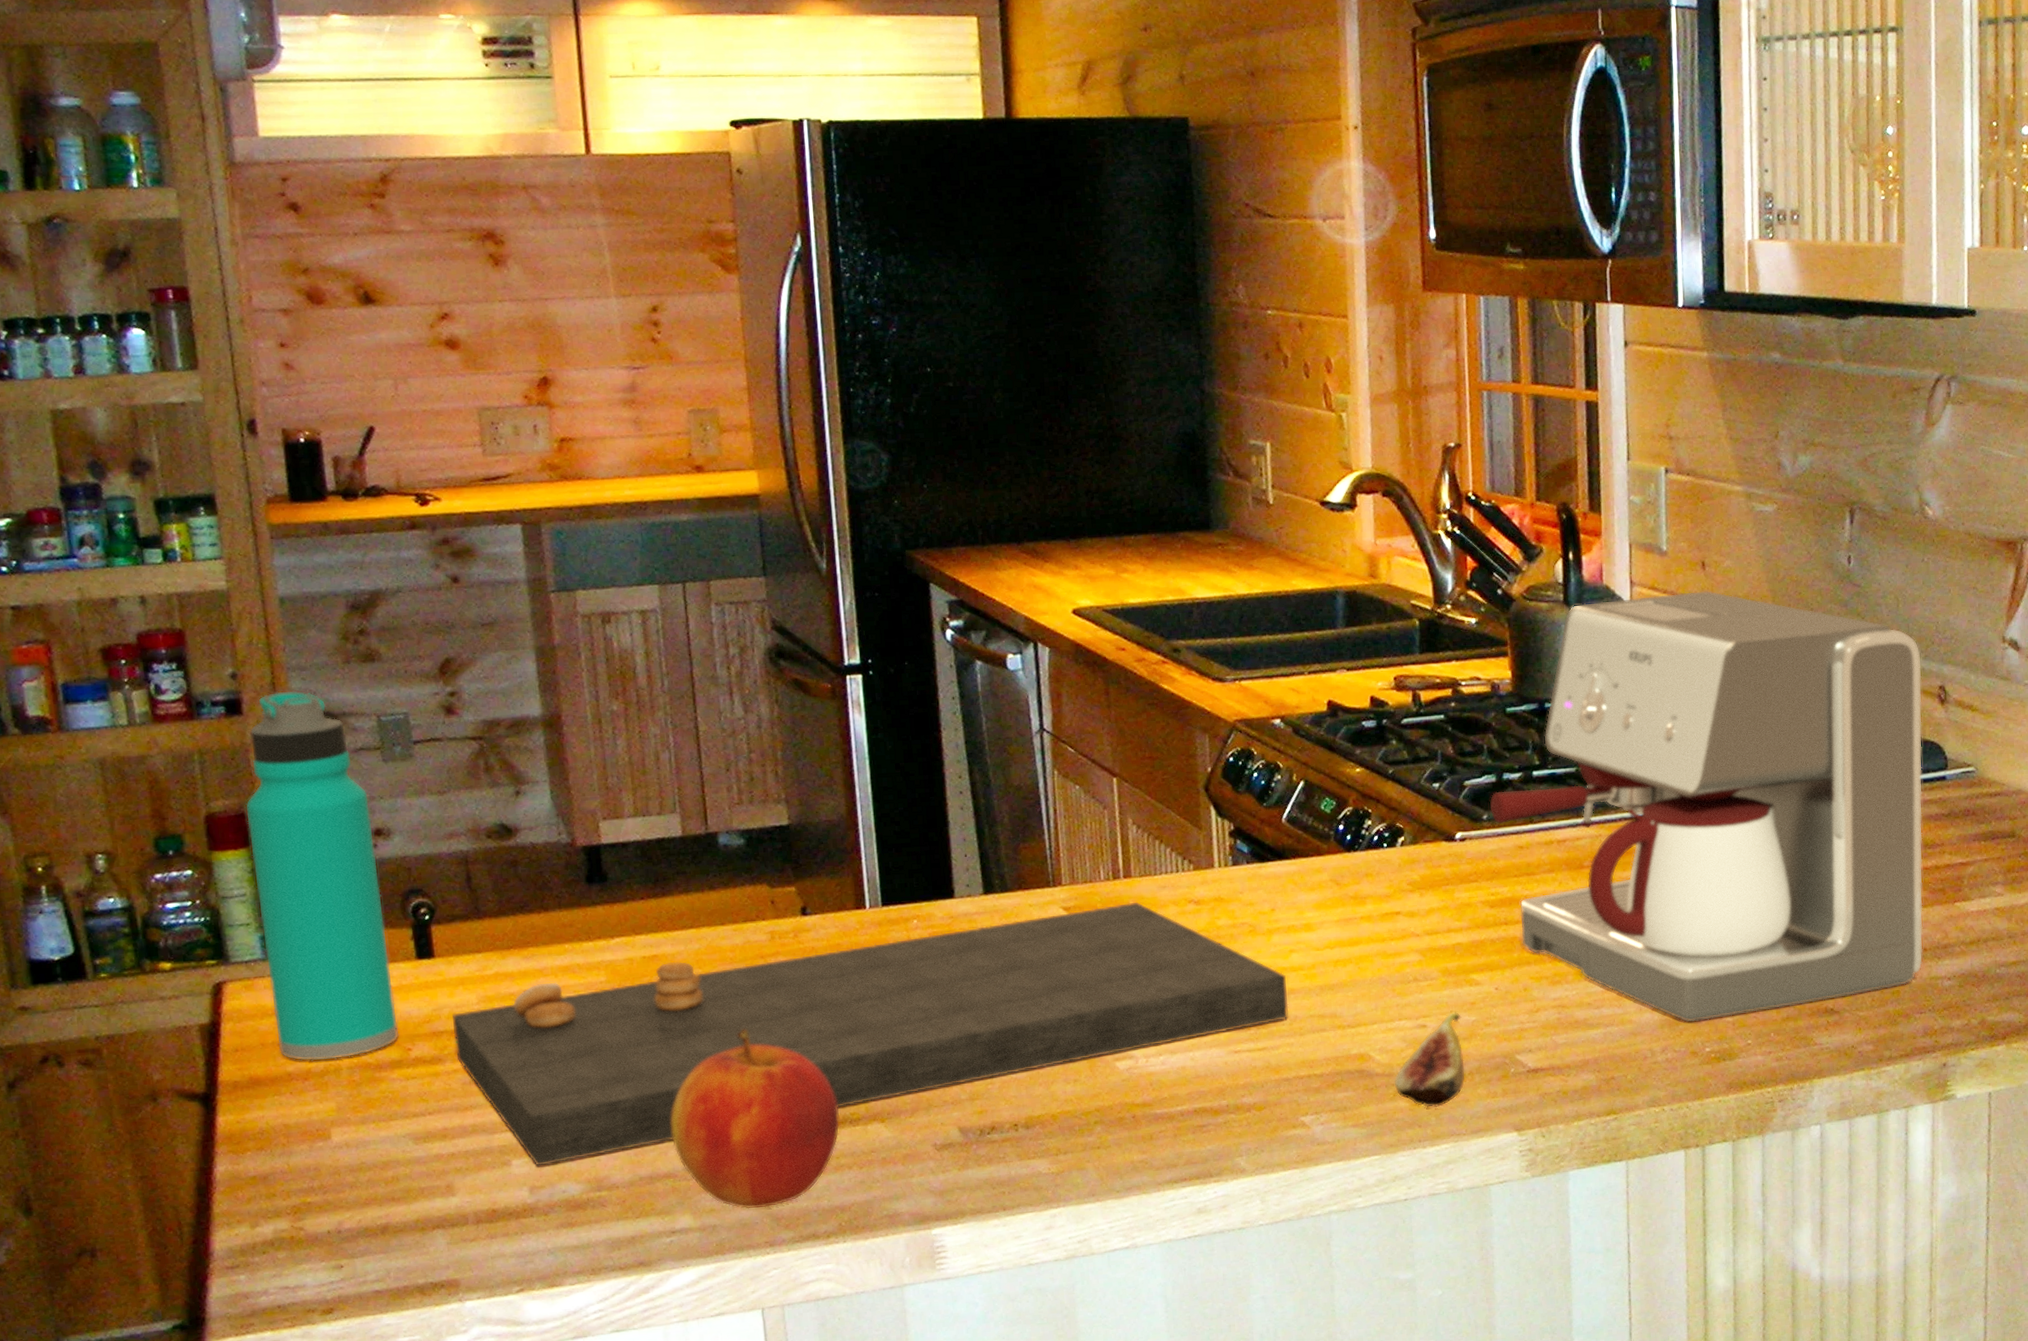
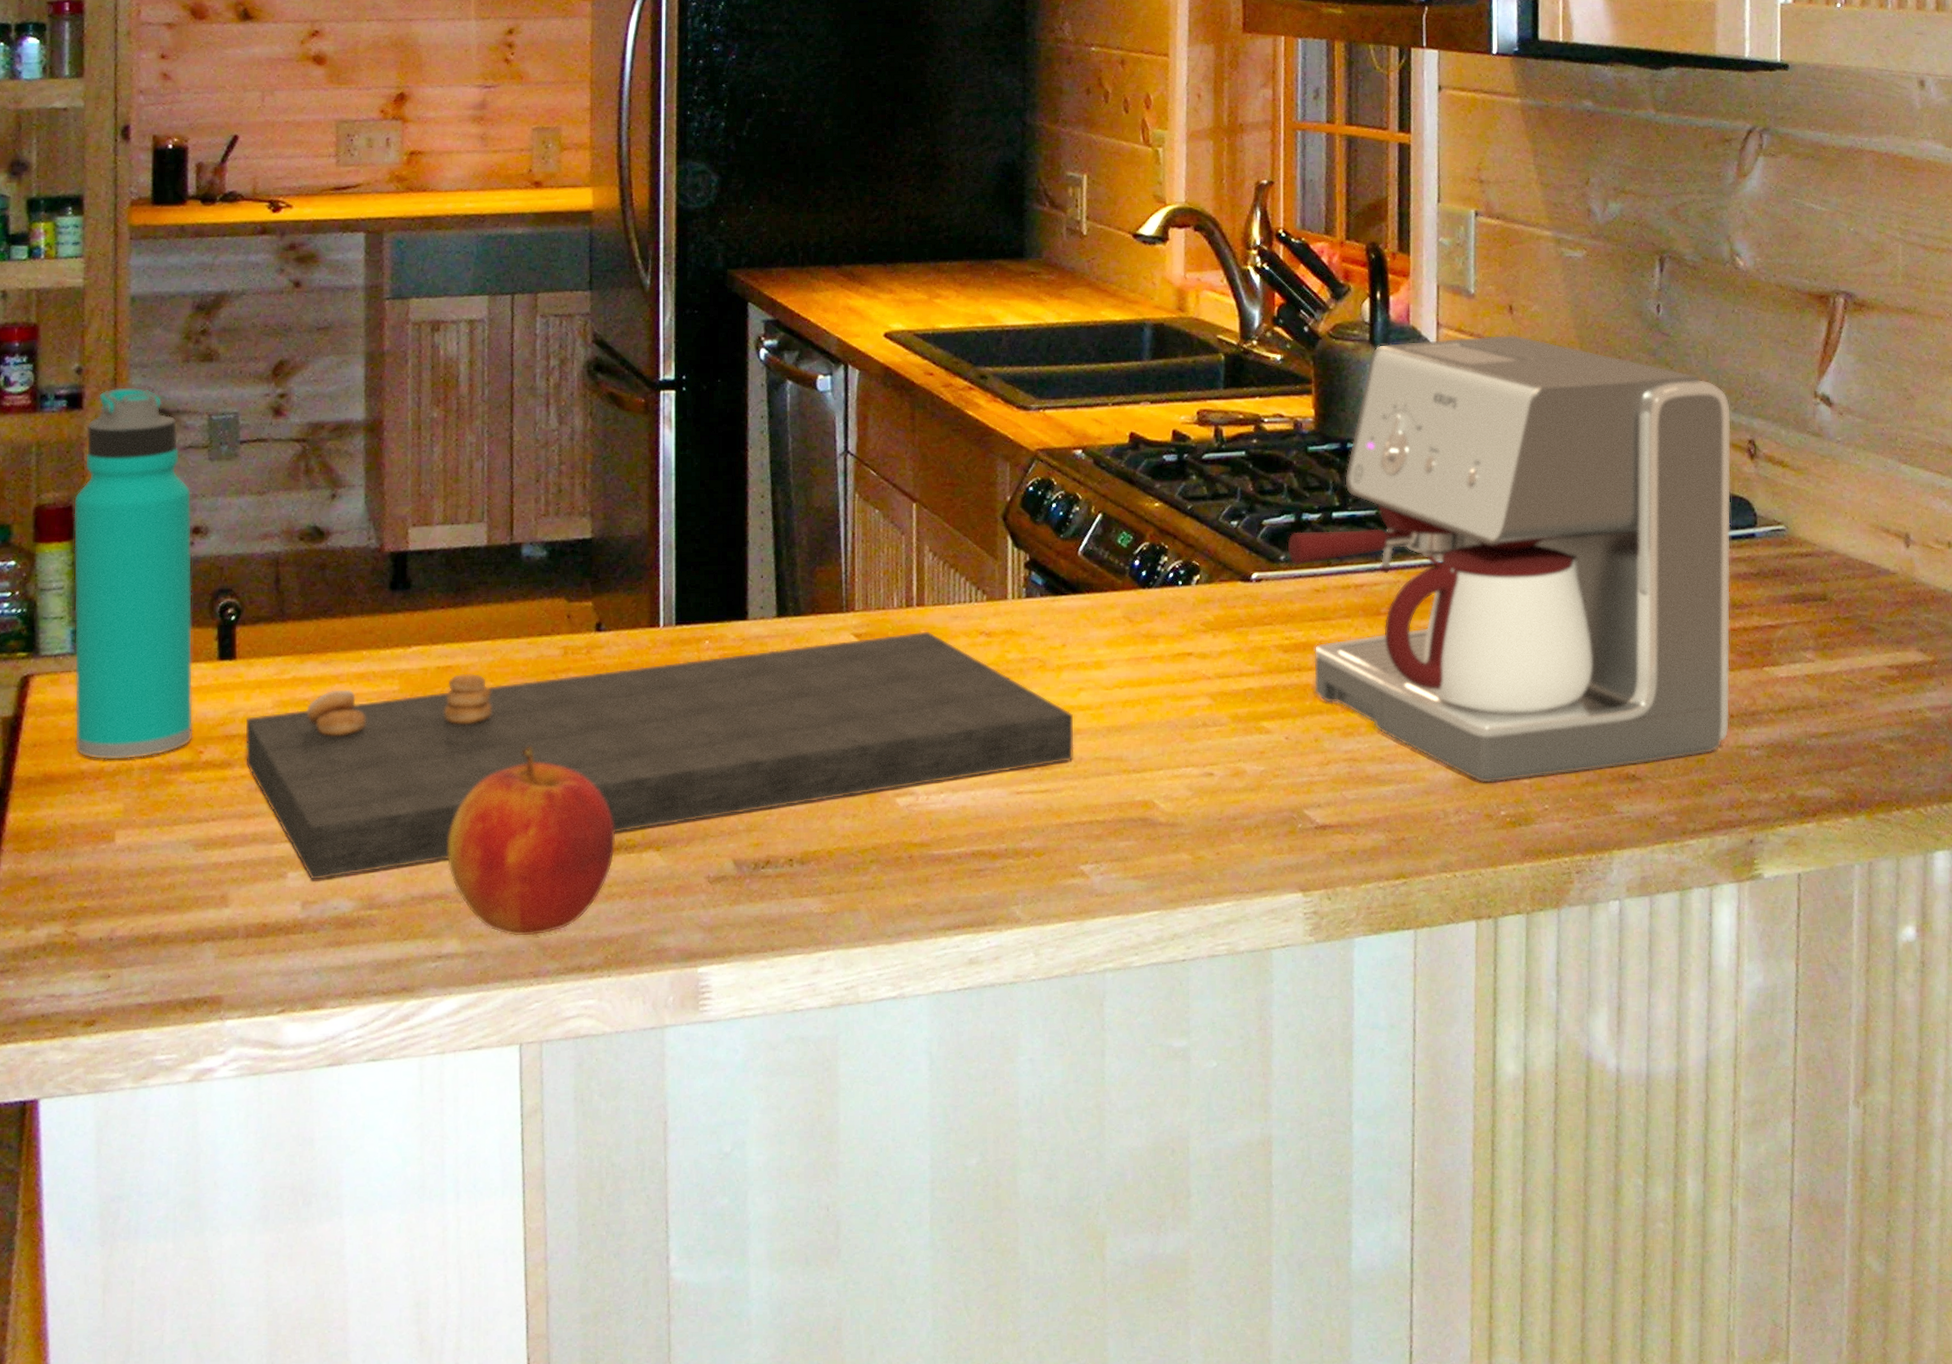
fruit: present [1394,1012,1465,1108] -> none [1177,761,1251,862]

